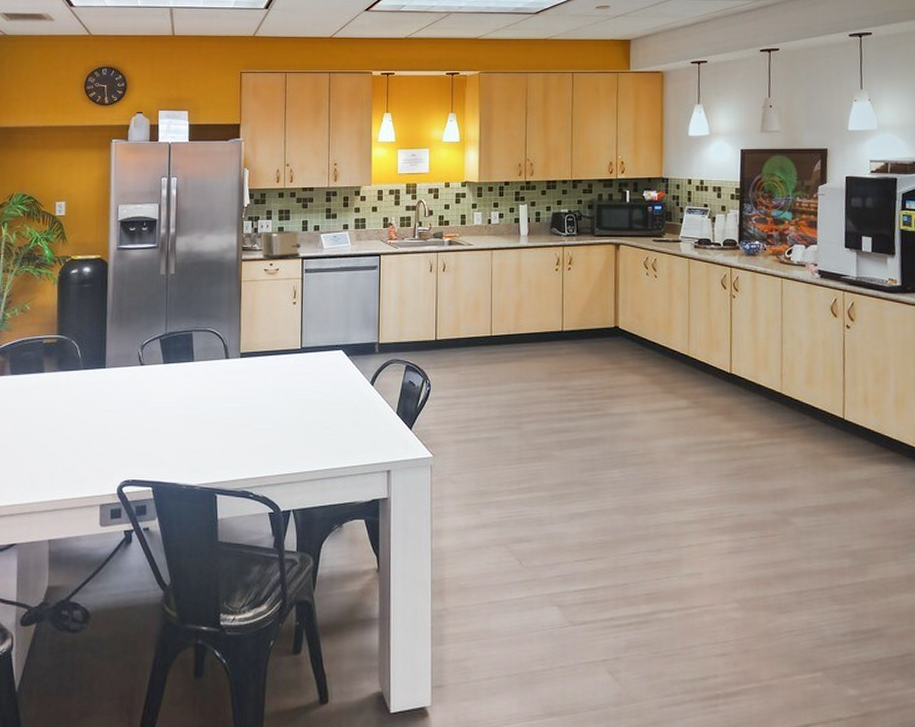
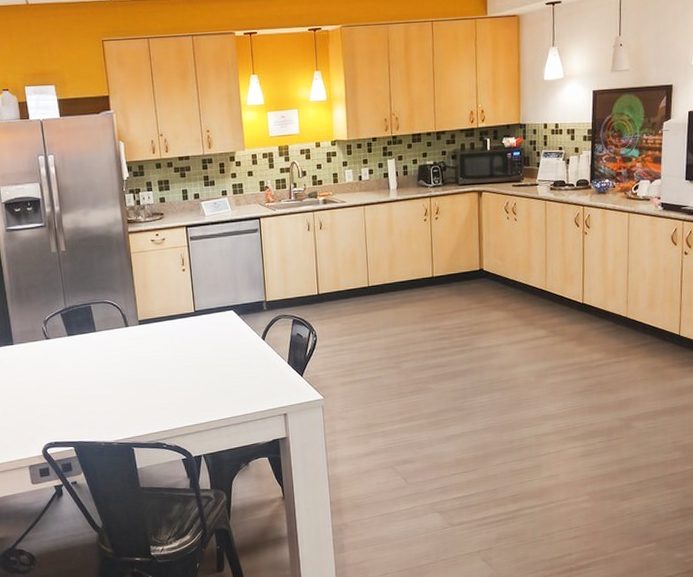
toaster: present [261,230,301,258] -> none [144,200,184,229]

